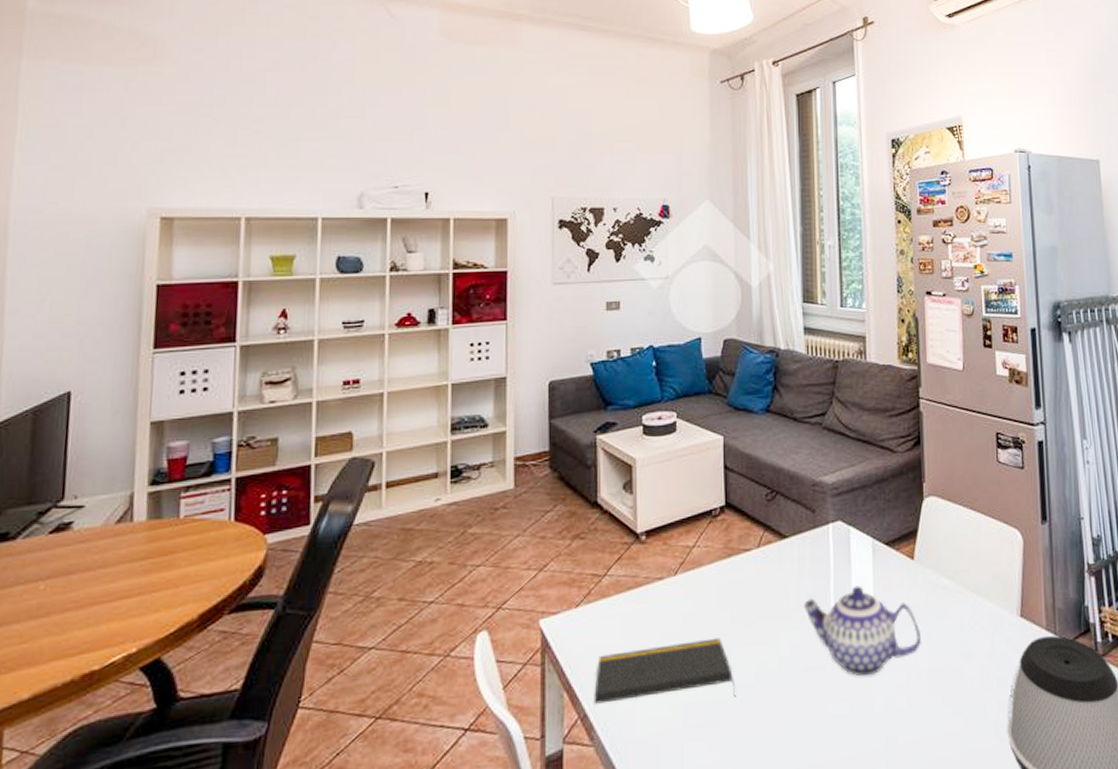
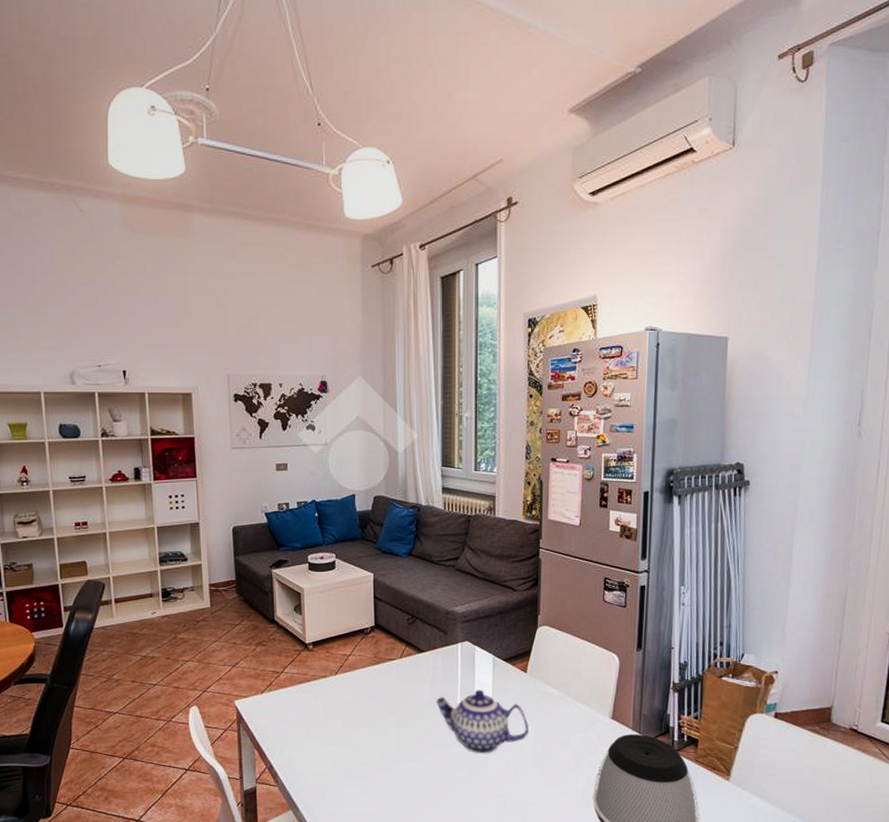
notepad: present [594,638,736,704] -> none [277,720,383,761]

